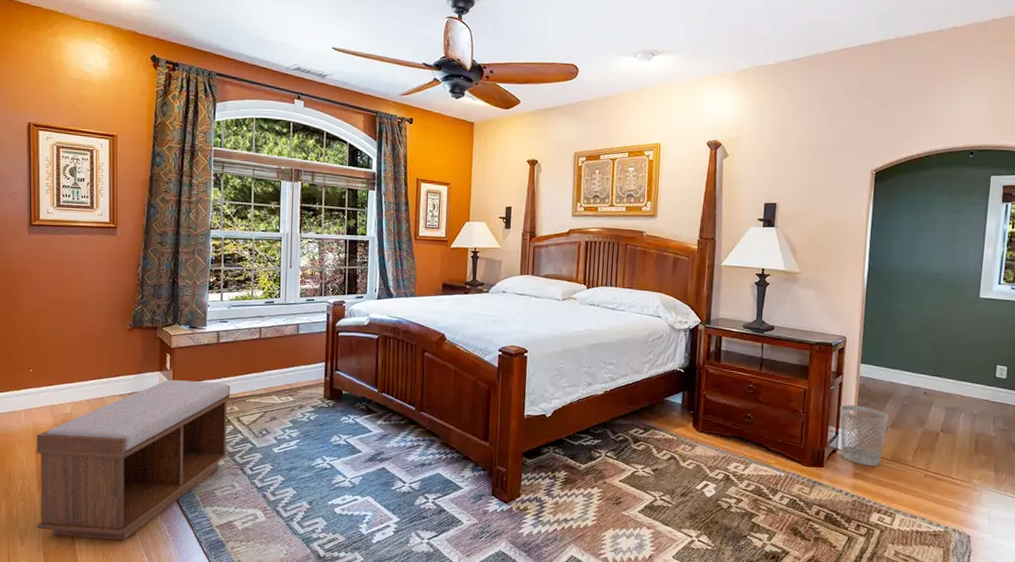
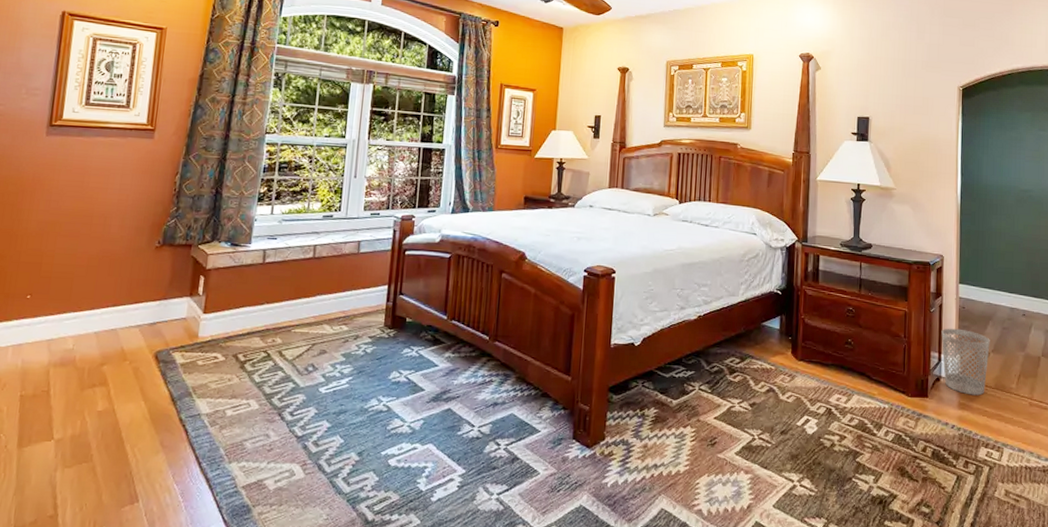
bench: present [36,380,231,540] -> none [9,307,275,509]

